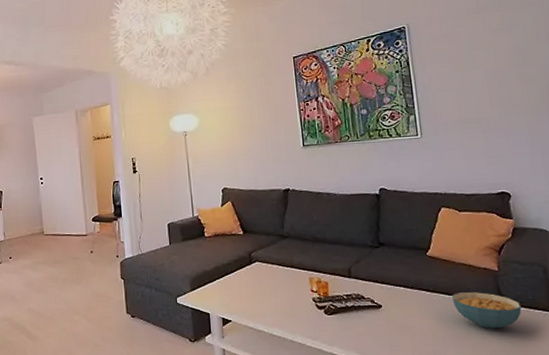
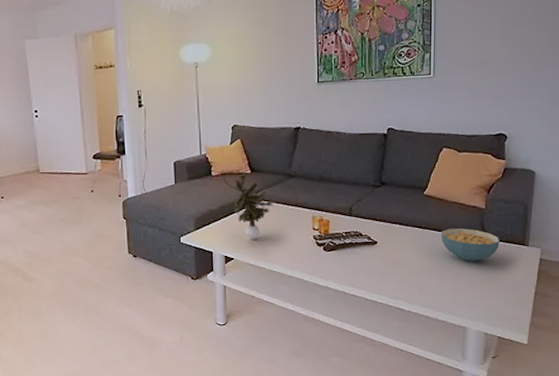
potted plant: none [215,233,270,301] -> present [222,172,275,239]

